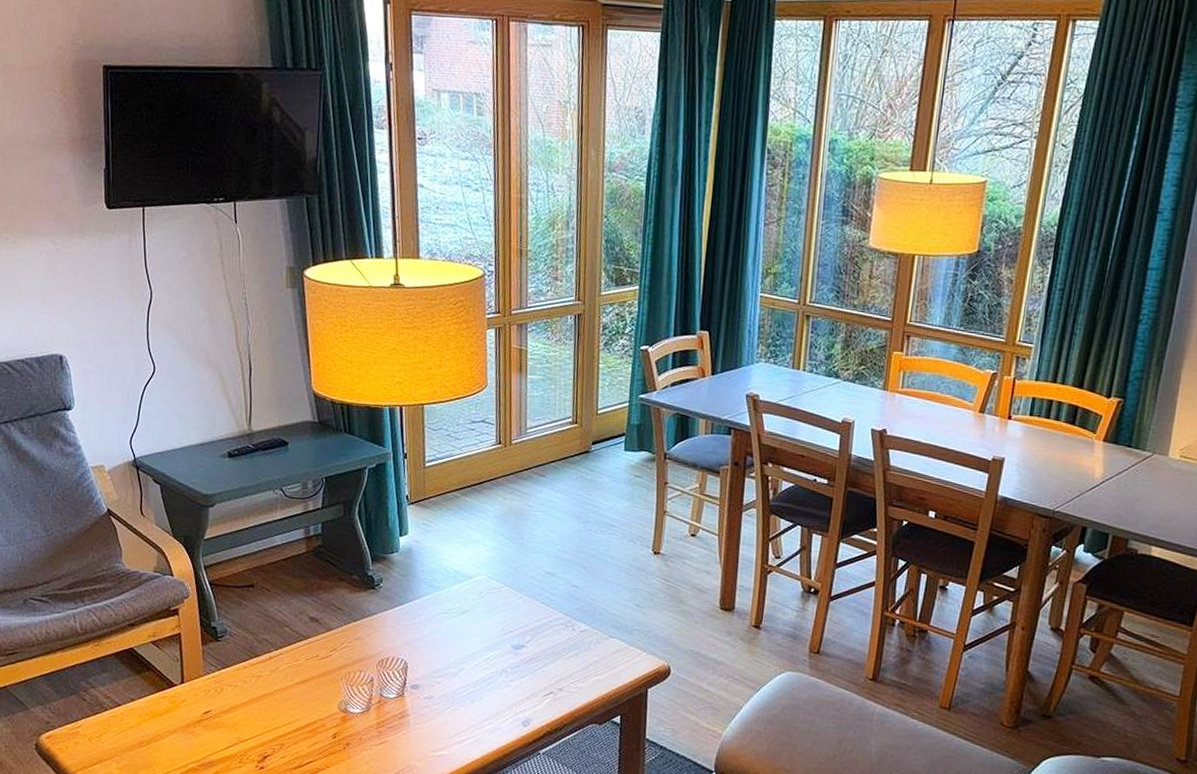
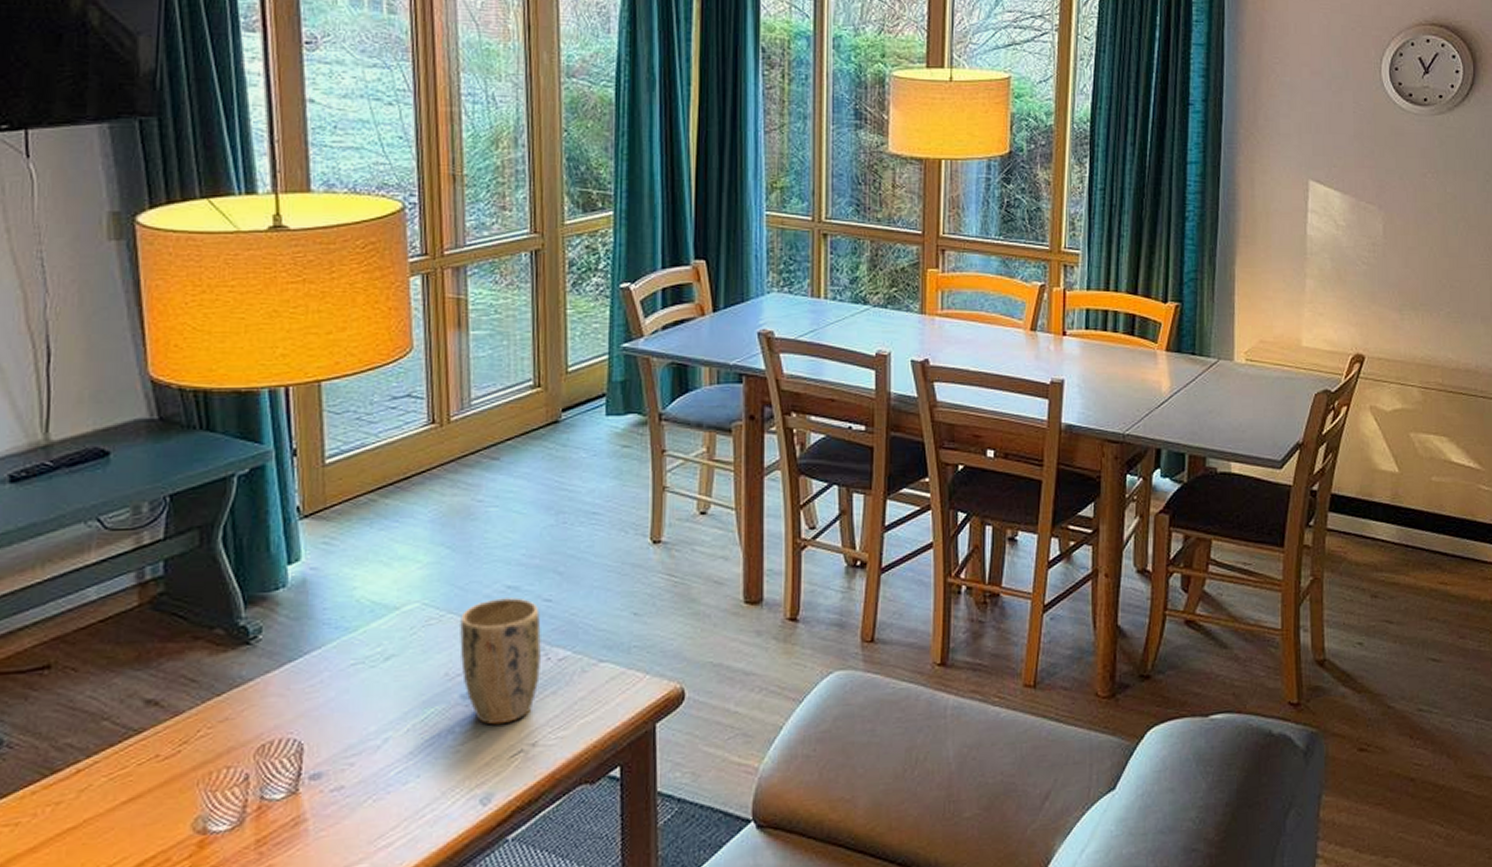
plant pot: none [512,580,569,672] -> present [460,597,541,725]

